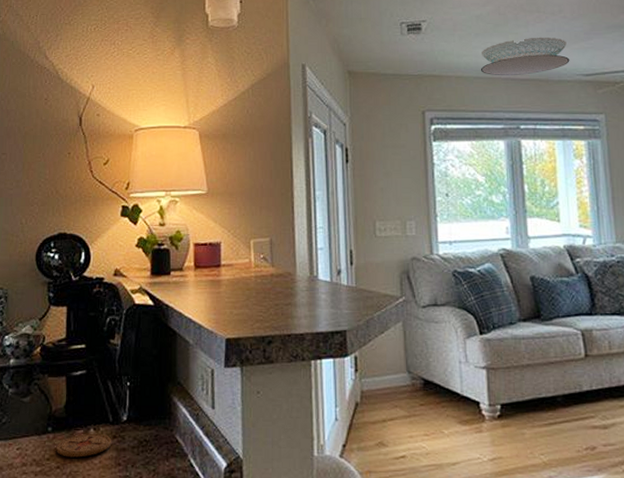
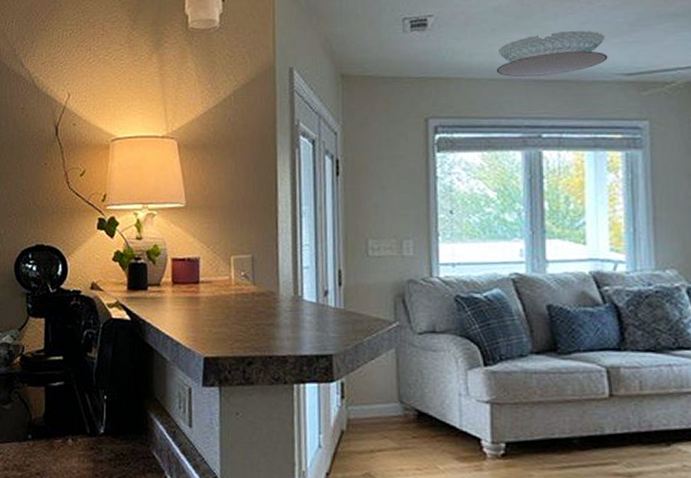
coaster: present [56,433,112,458] -> none [36,443,89,466]

